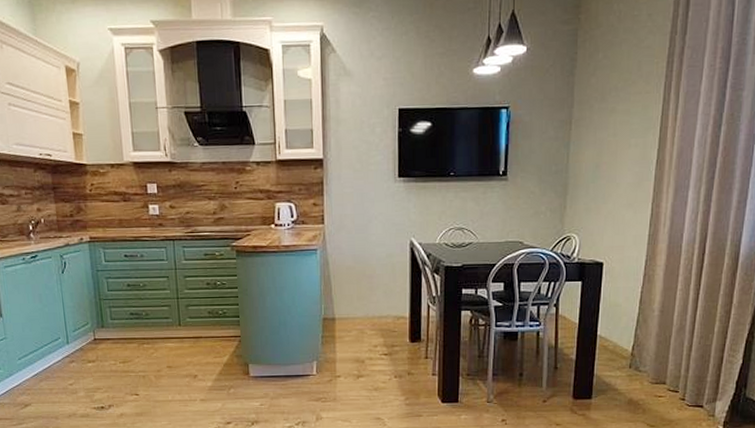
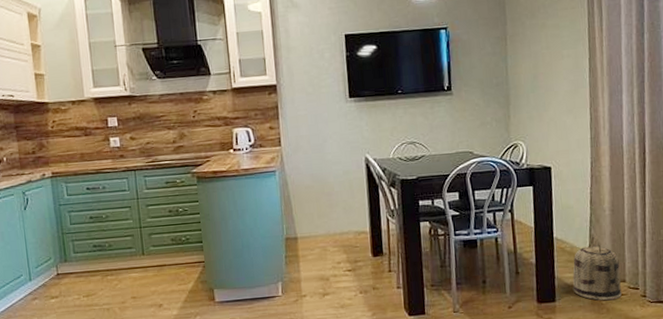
basket: none [610,336,662,401] -> present [572,236,623,301]

